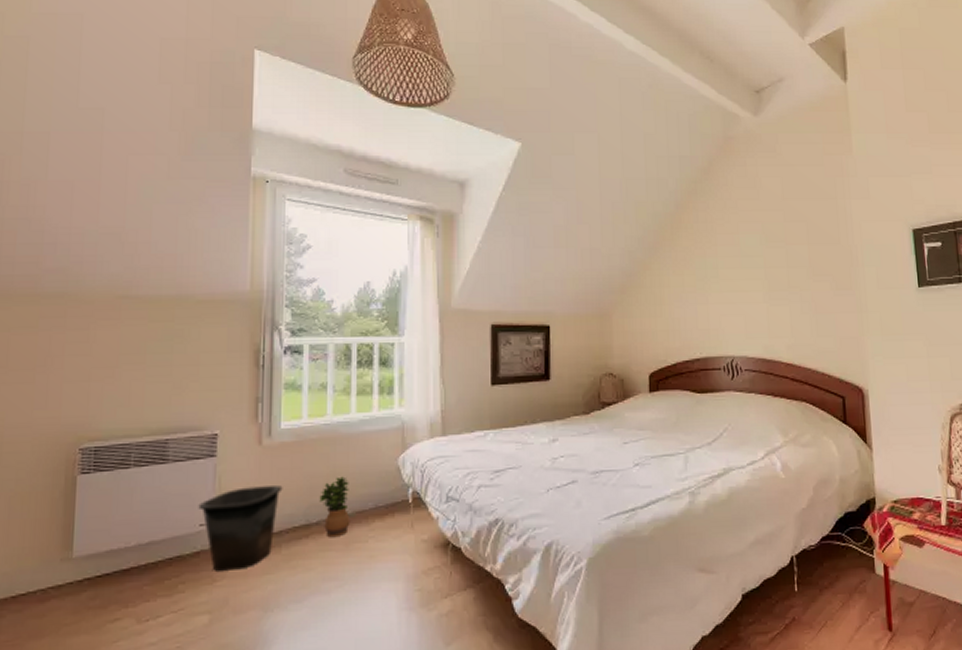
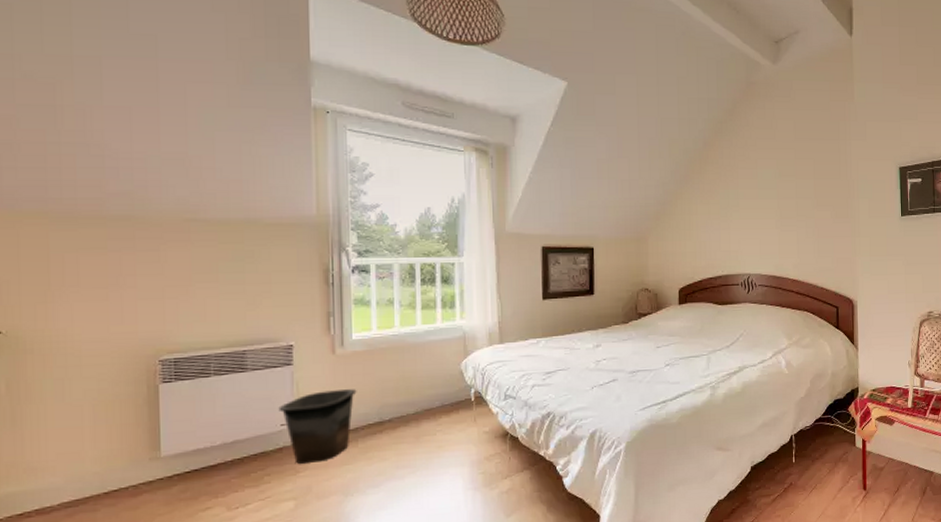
potted plant: present [319,476,351,538] -> none [391,380,420,433]

